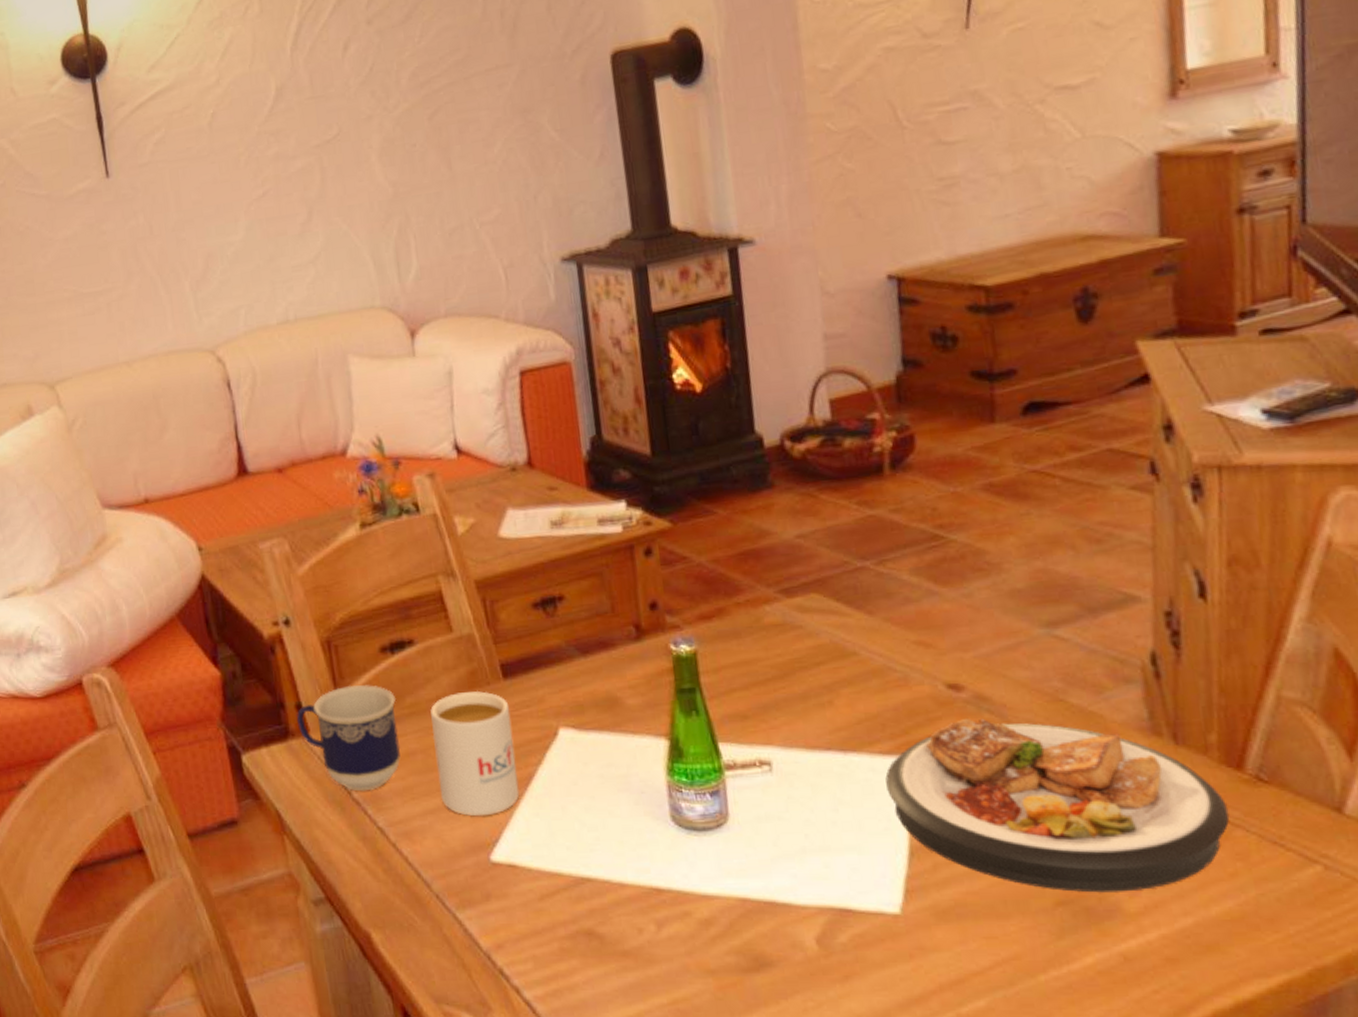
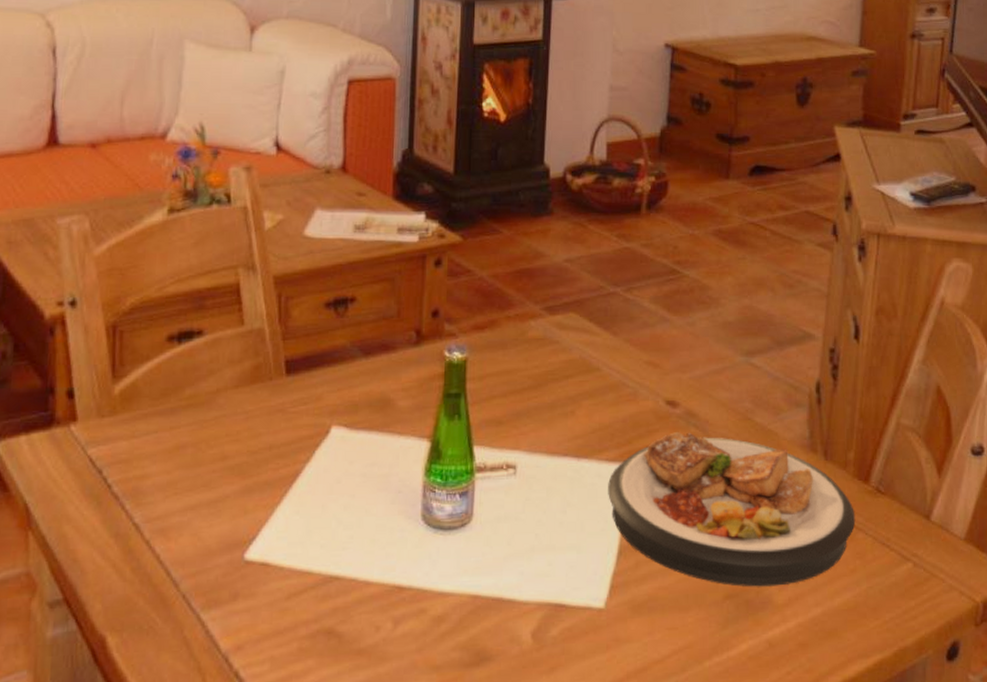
cup: present [296,685,401,791] -> none [64,373,176,485]
mug: present [430,691,520,817] -> none [204,386,288,513]

